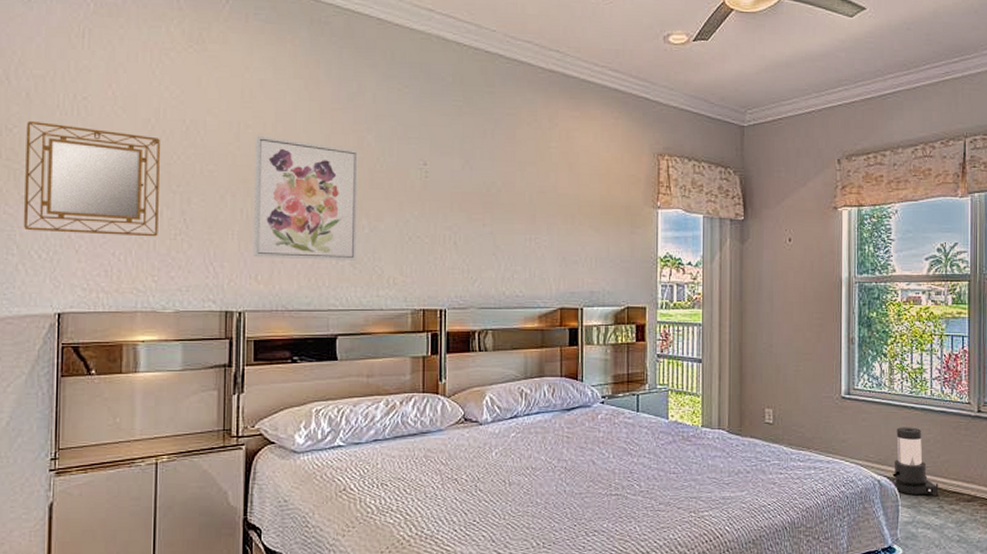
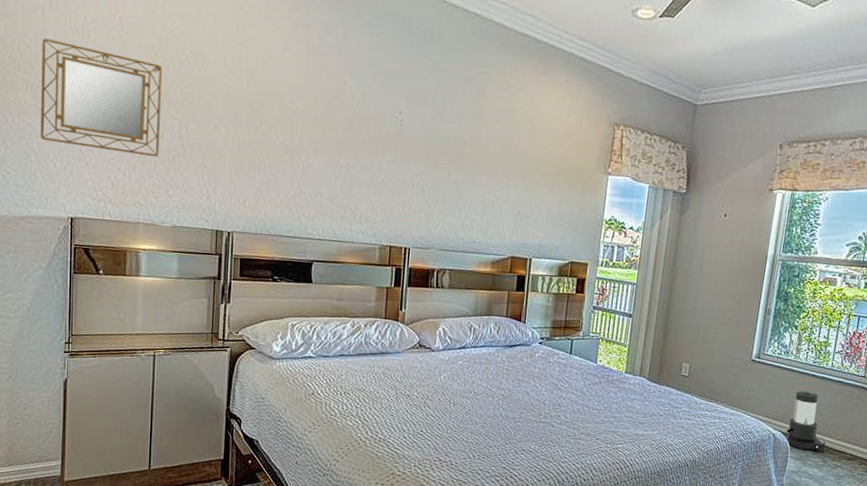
wall art: present [252,135,358,261] -> none [241,71,340,196]

